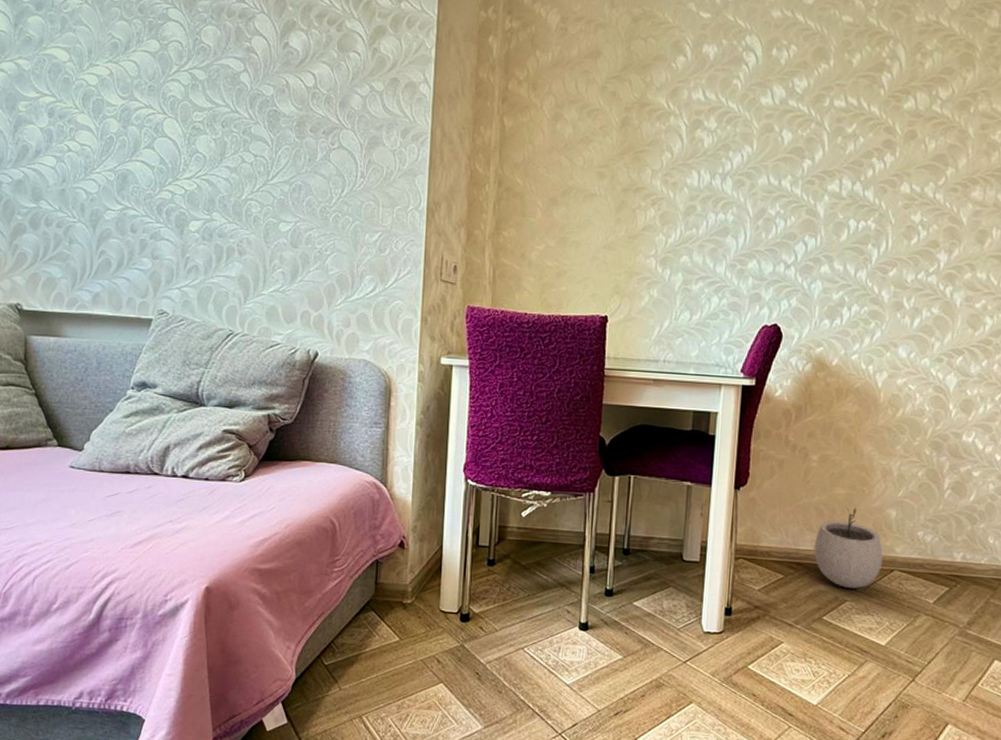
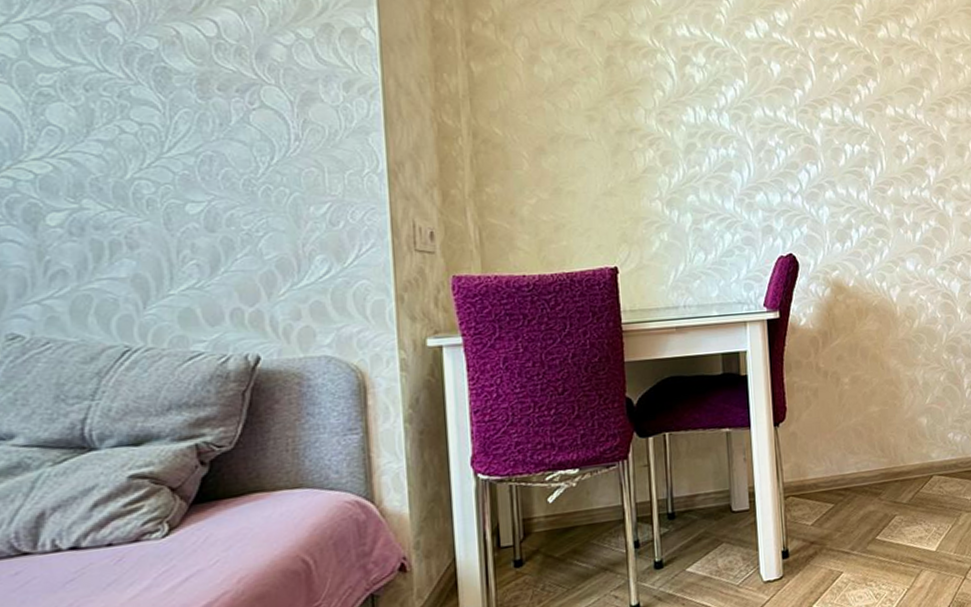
plant pot: present [814,507,883,589] -> none [858,421,922,503]

